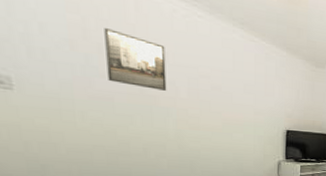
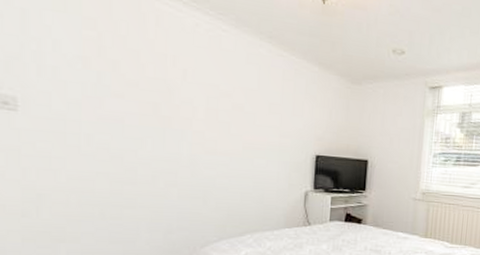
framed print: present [104,28,167,91] -> none [120,44,184,111]

